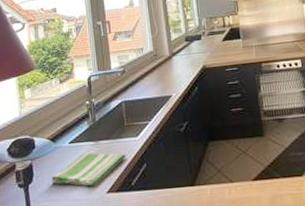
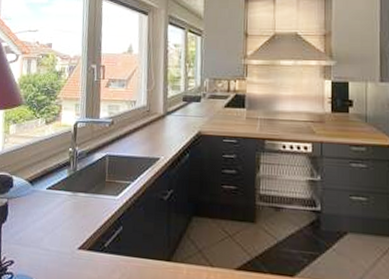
dish towel: present [51,151,126,186] -> none [24,200,103,239]

